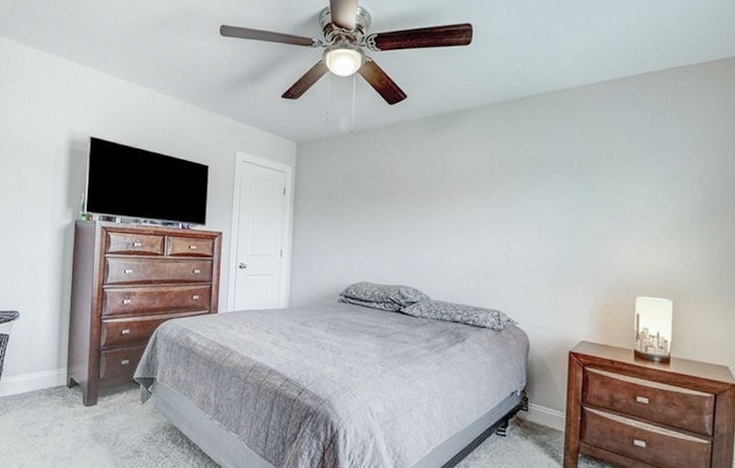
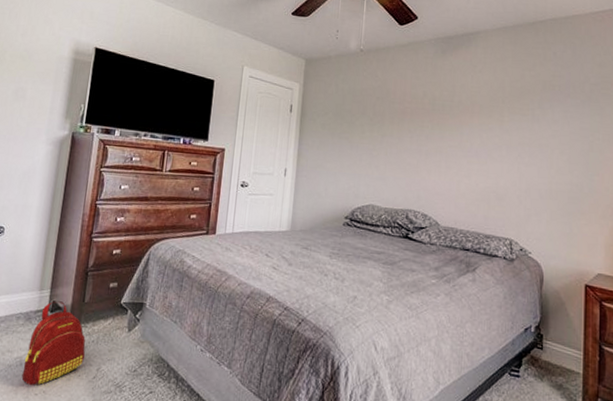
backpack: none [48,378,104,453] -> present [21,301,86,385]

